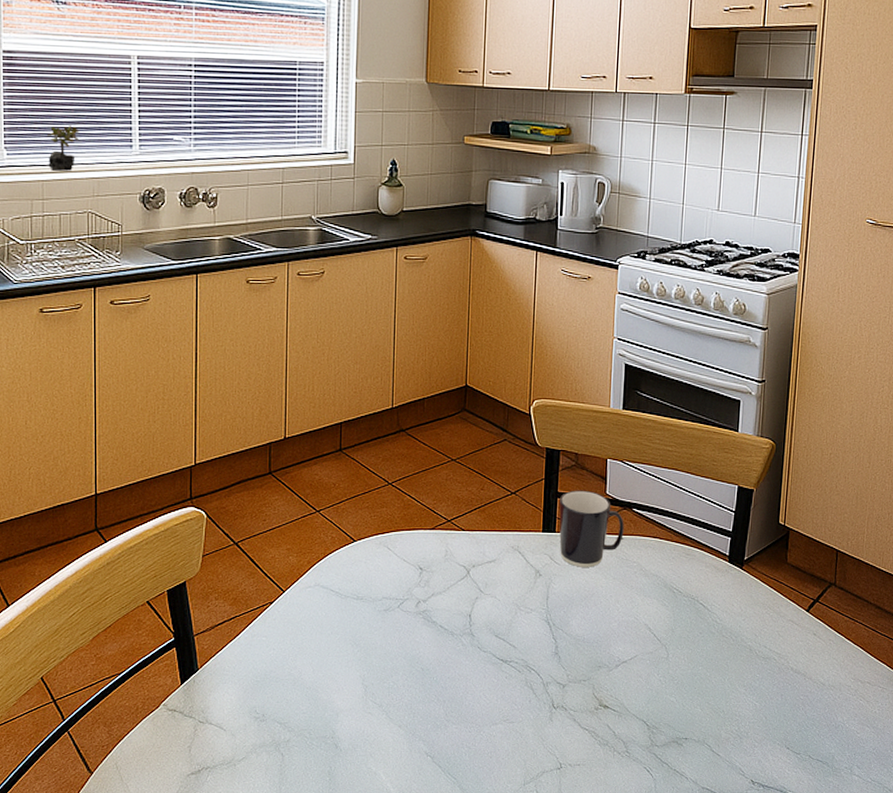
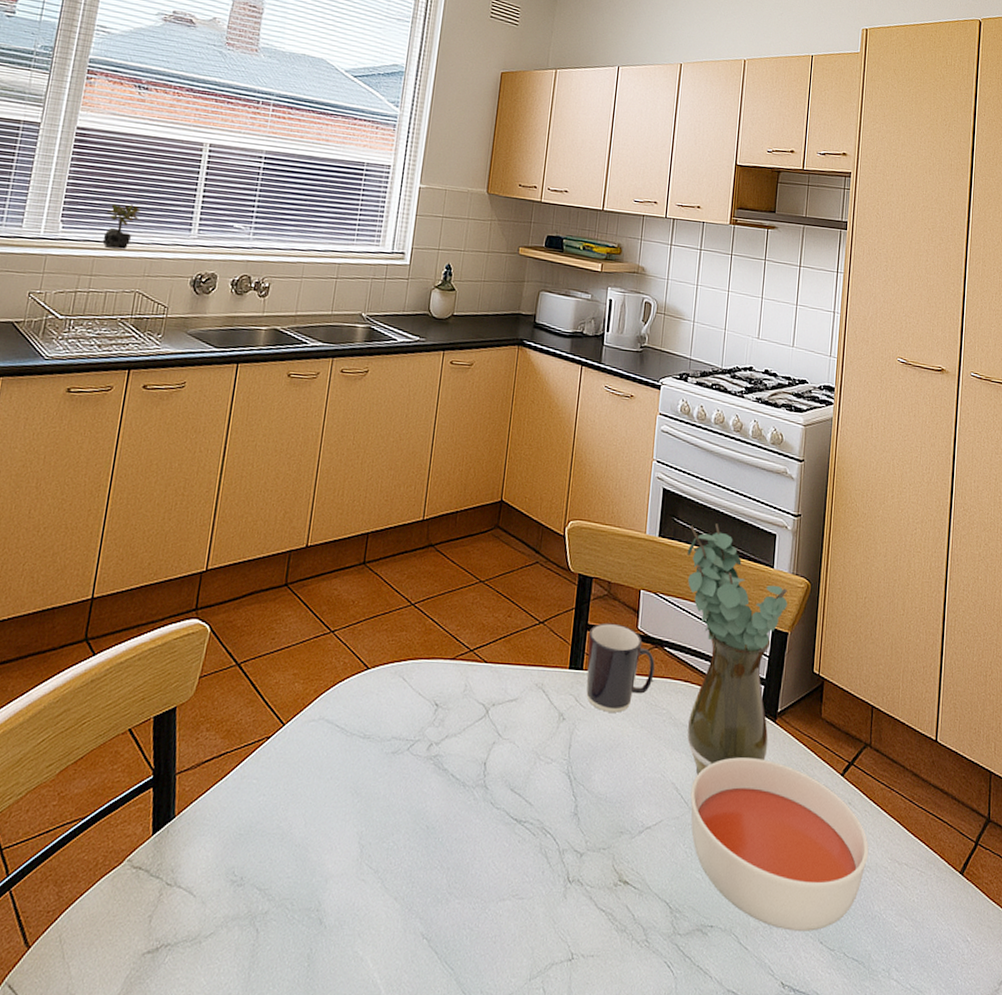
vase: none [651,394,753,617] -> present [687,523,788,775]
bowl: none [663,600,833,740] -> present [690,757,869,931]

